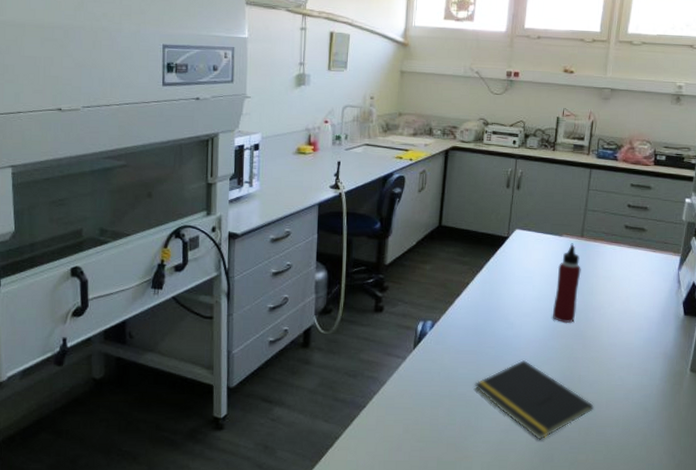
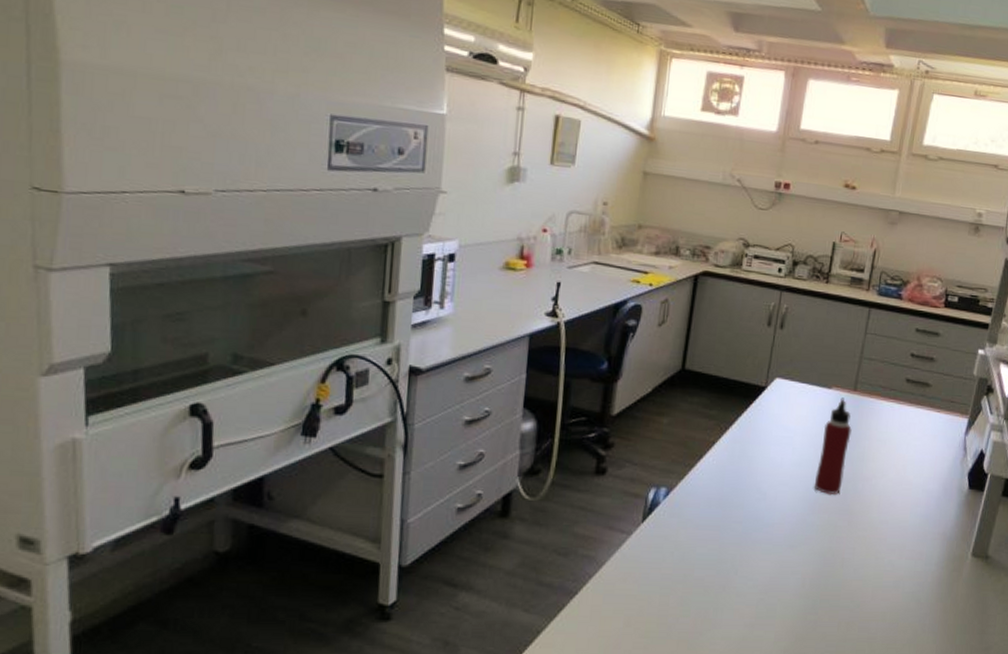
notepad: present [474,359,594,440] -> none [715,537,858,636]

